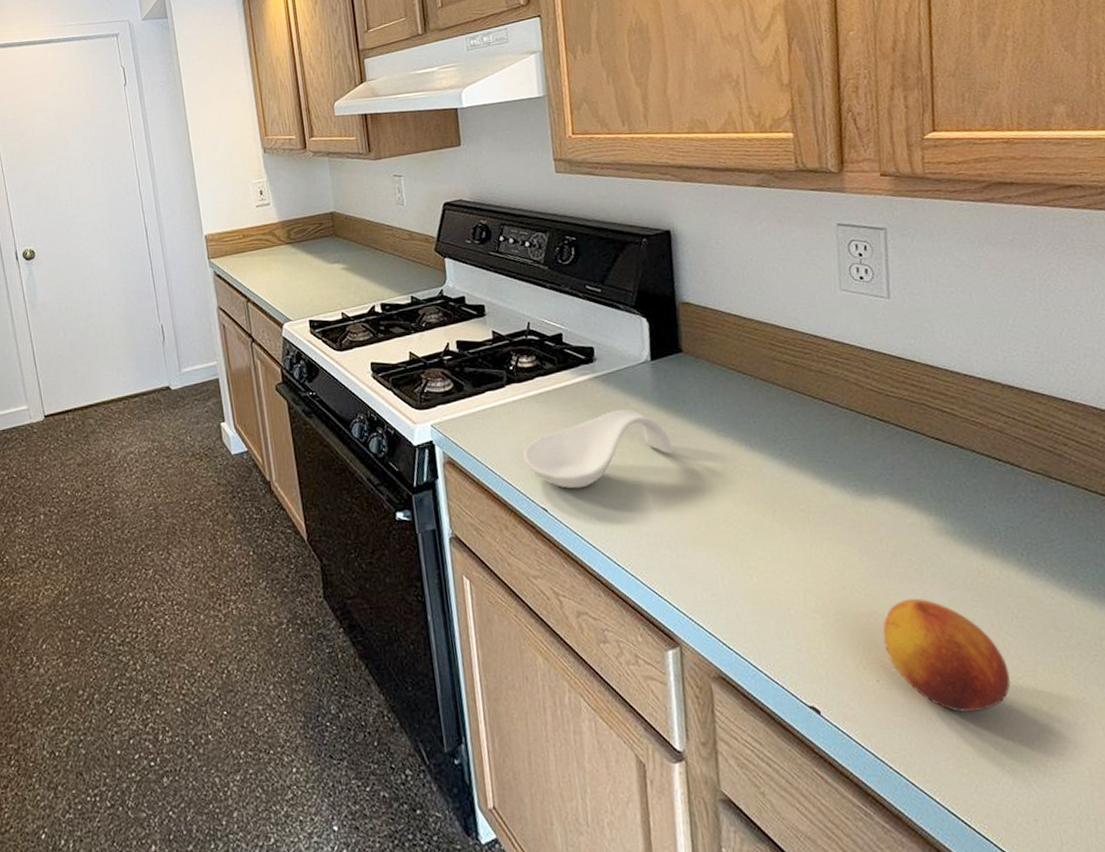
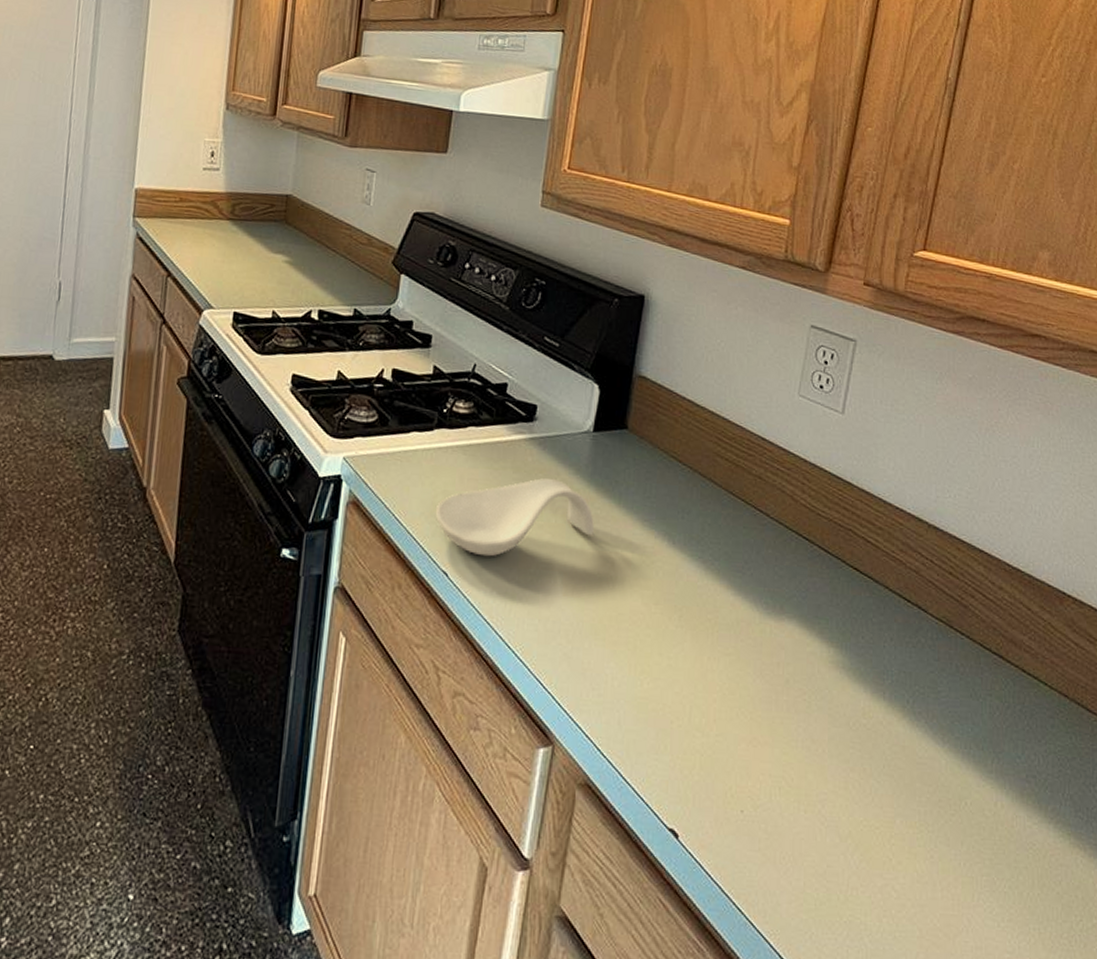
fruit: present [883,598,1011,712] -> none [757,729,869,857]

